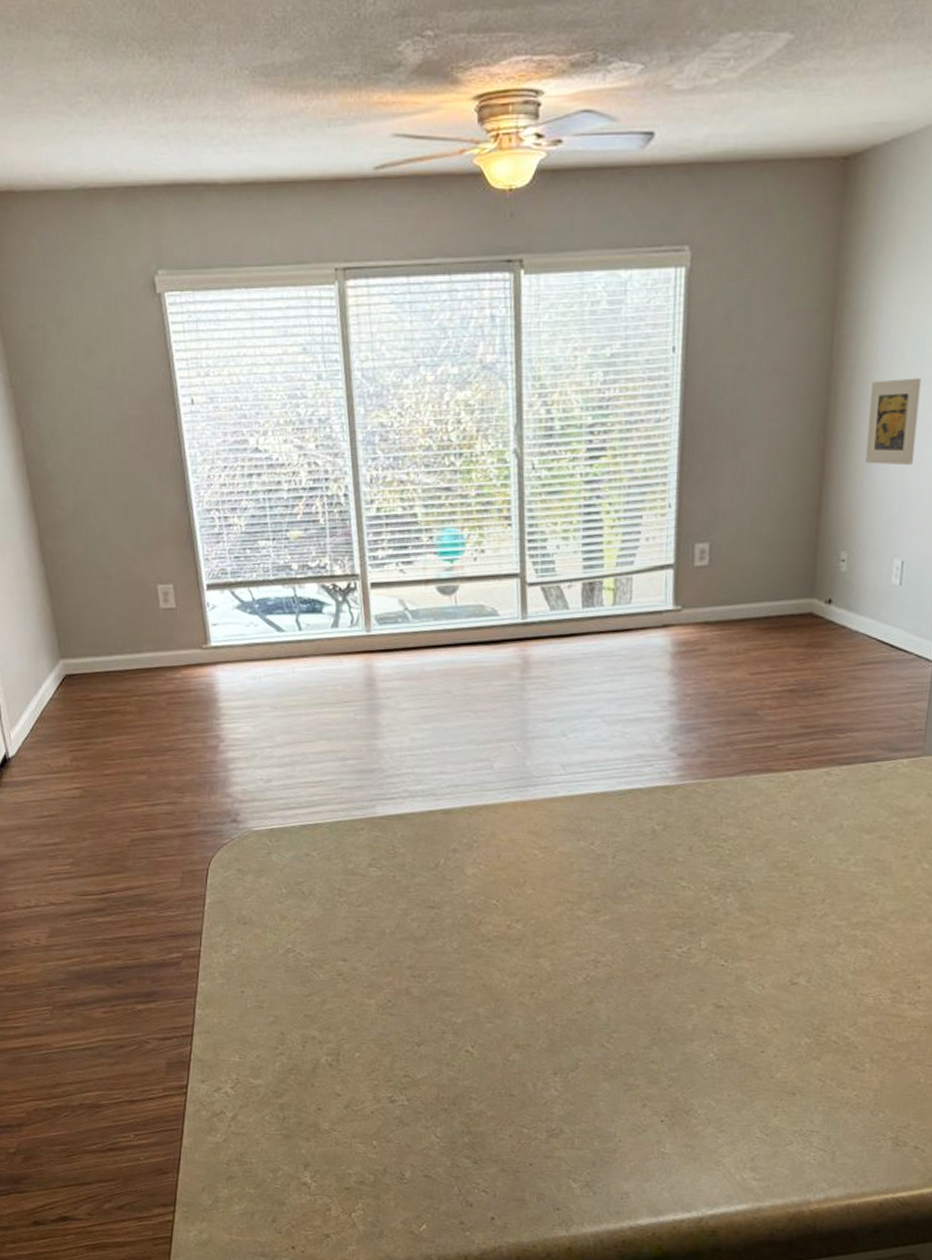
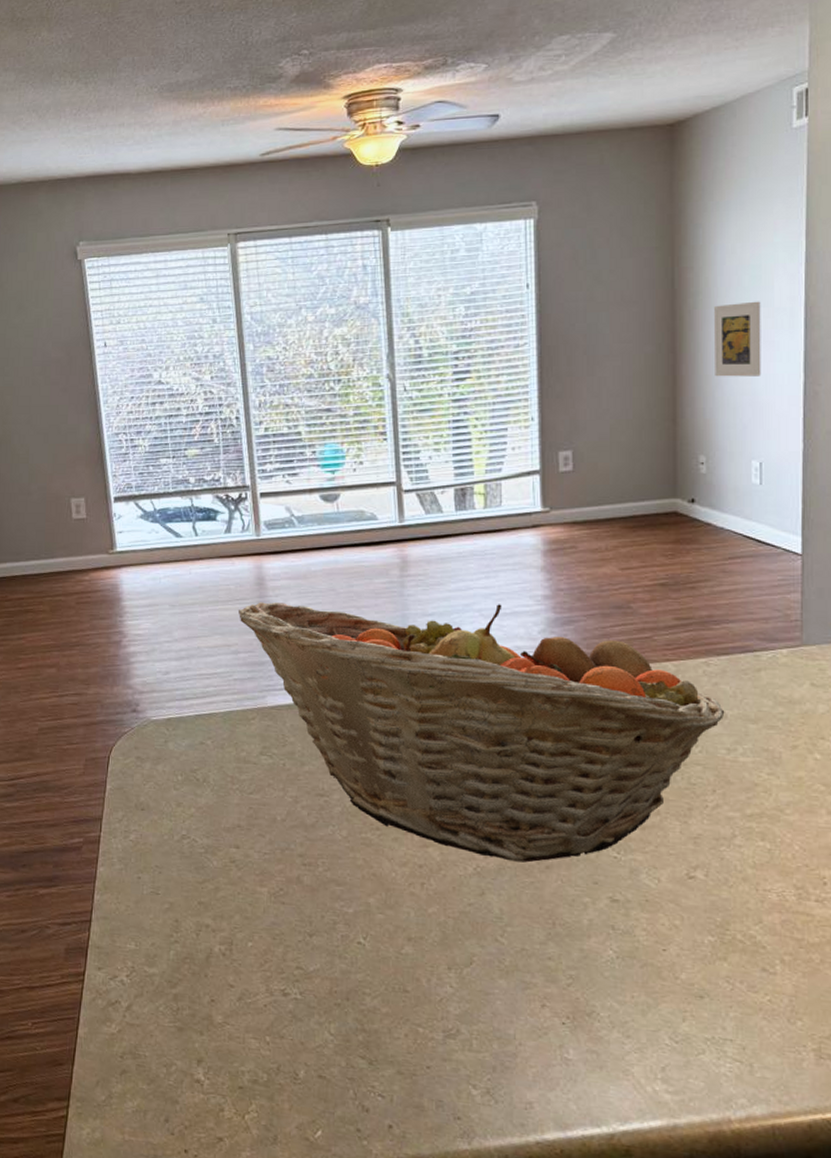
fruit basket: none [347,705,842,972] -> present [239,602,725,863]

